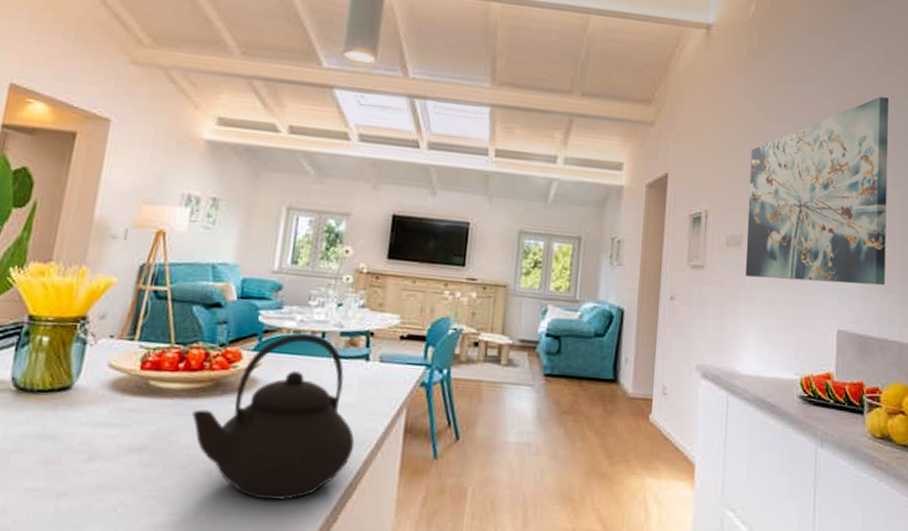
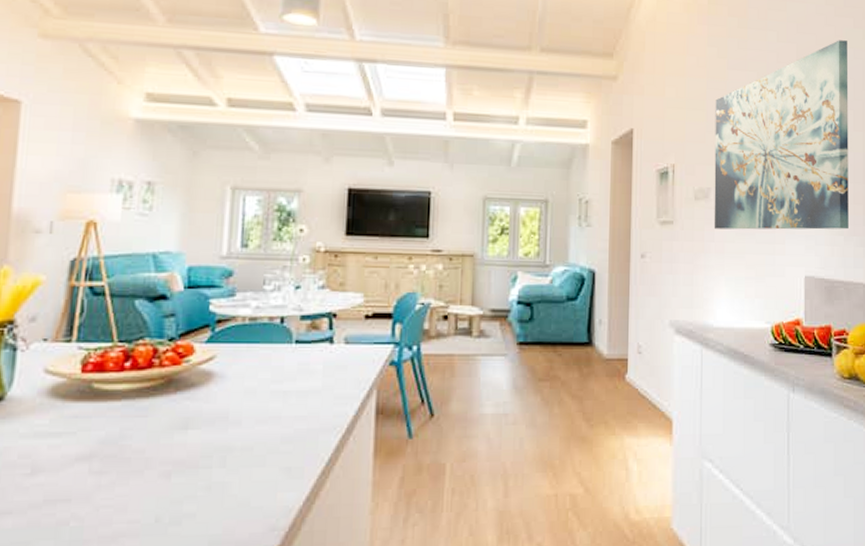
teapot: present [192,334,355,501] -> none [144,321,324,497]

